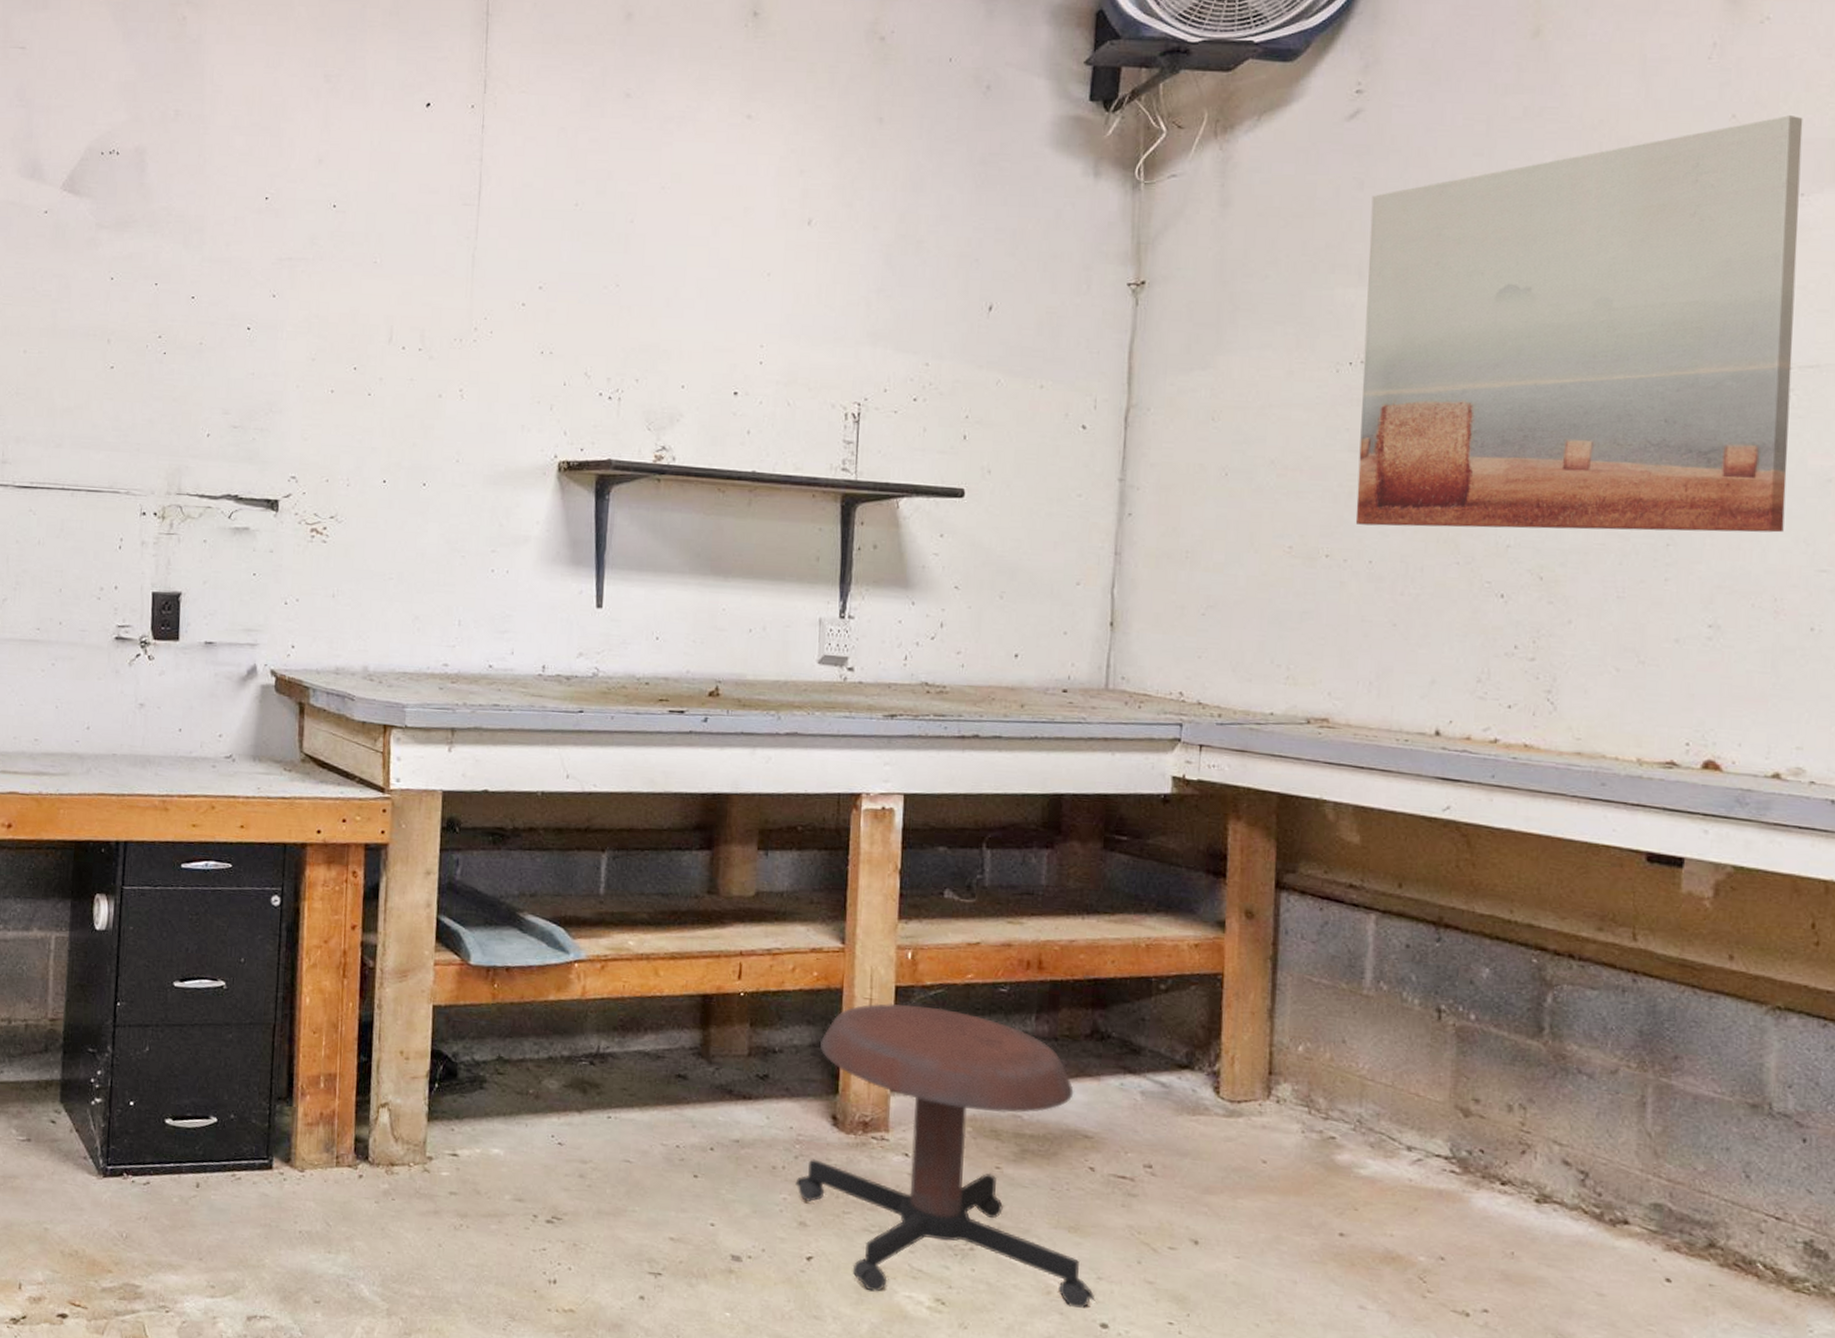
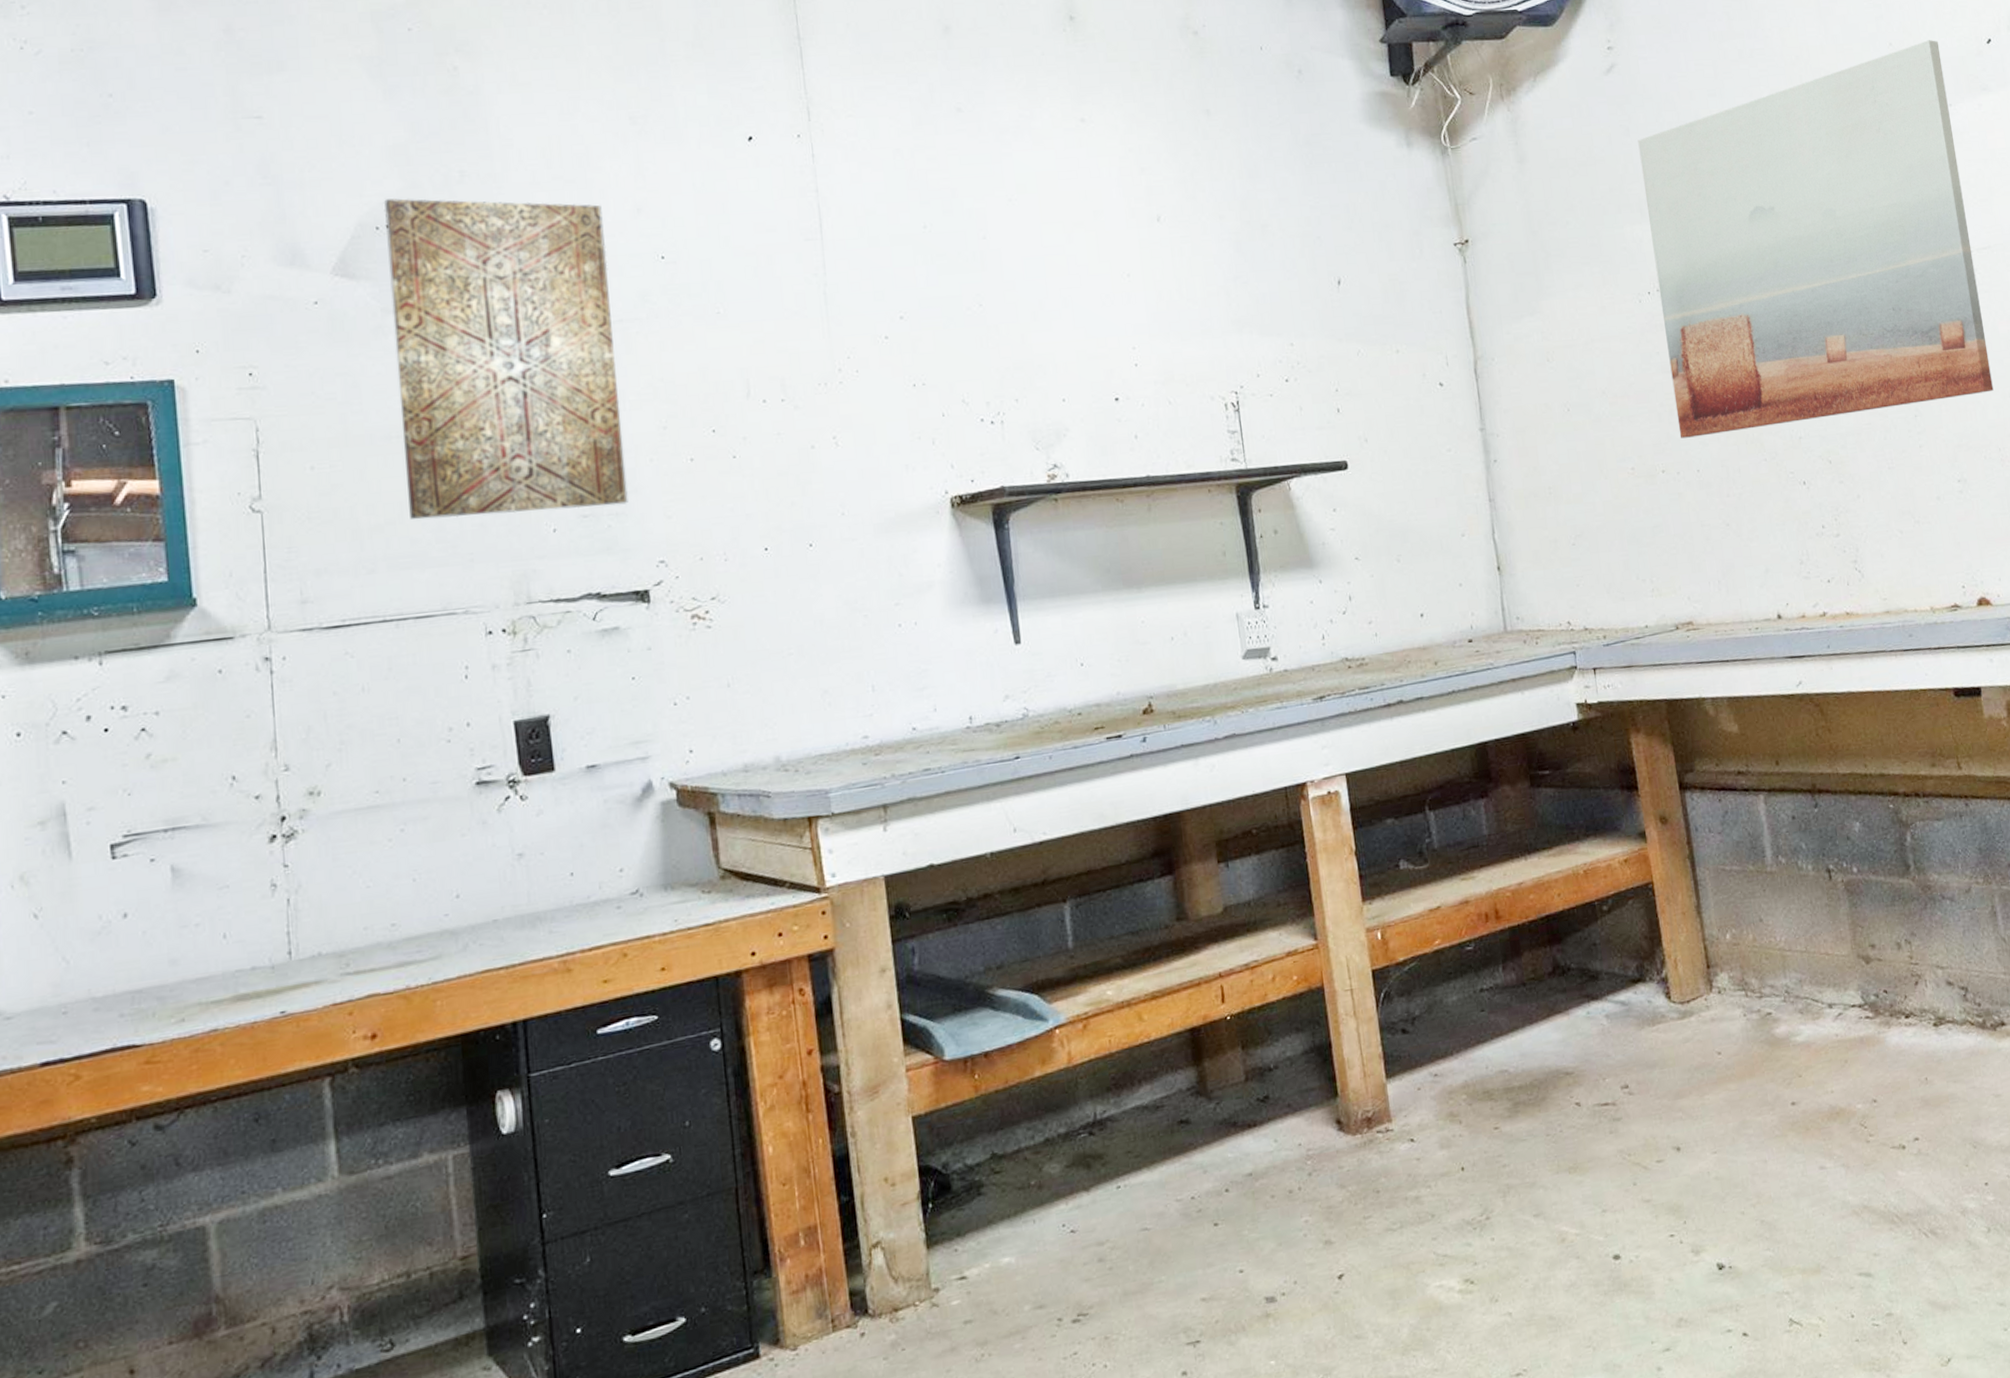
wall art: none [94,129,289,422] -> present [383,198,628,520]
stool: present [795,1003,1095,1308] -> none [1312,980,1605,1293]

